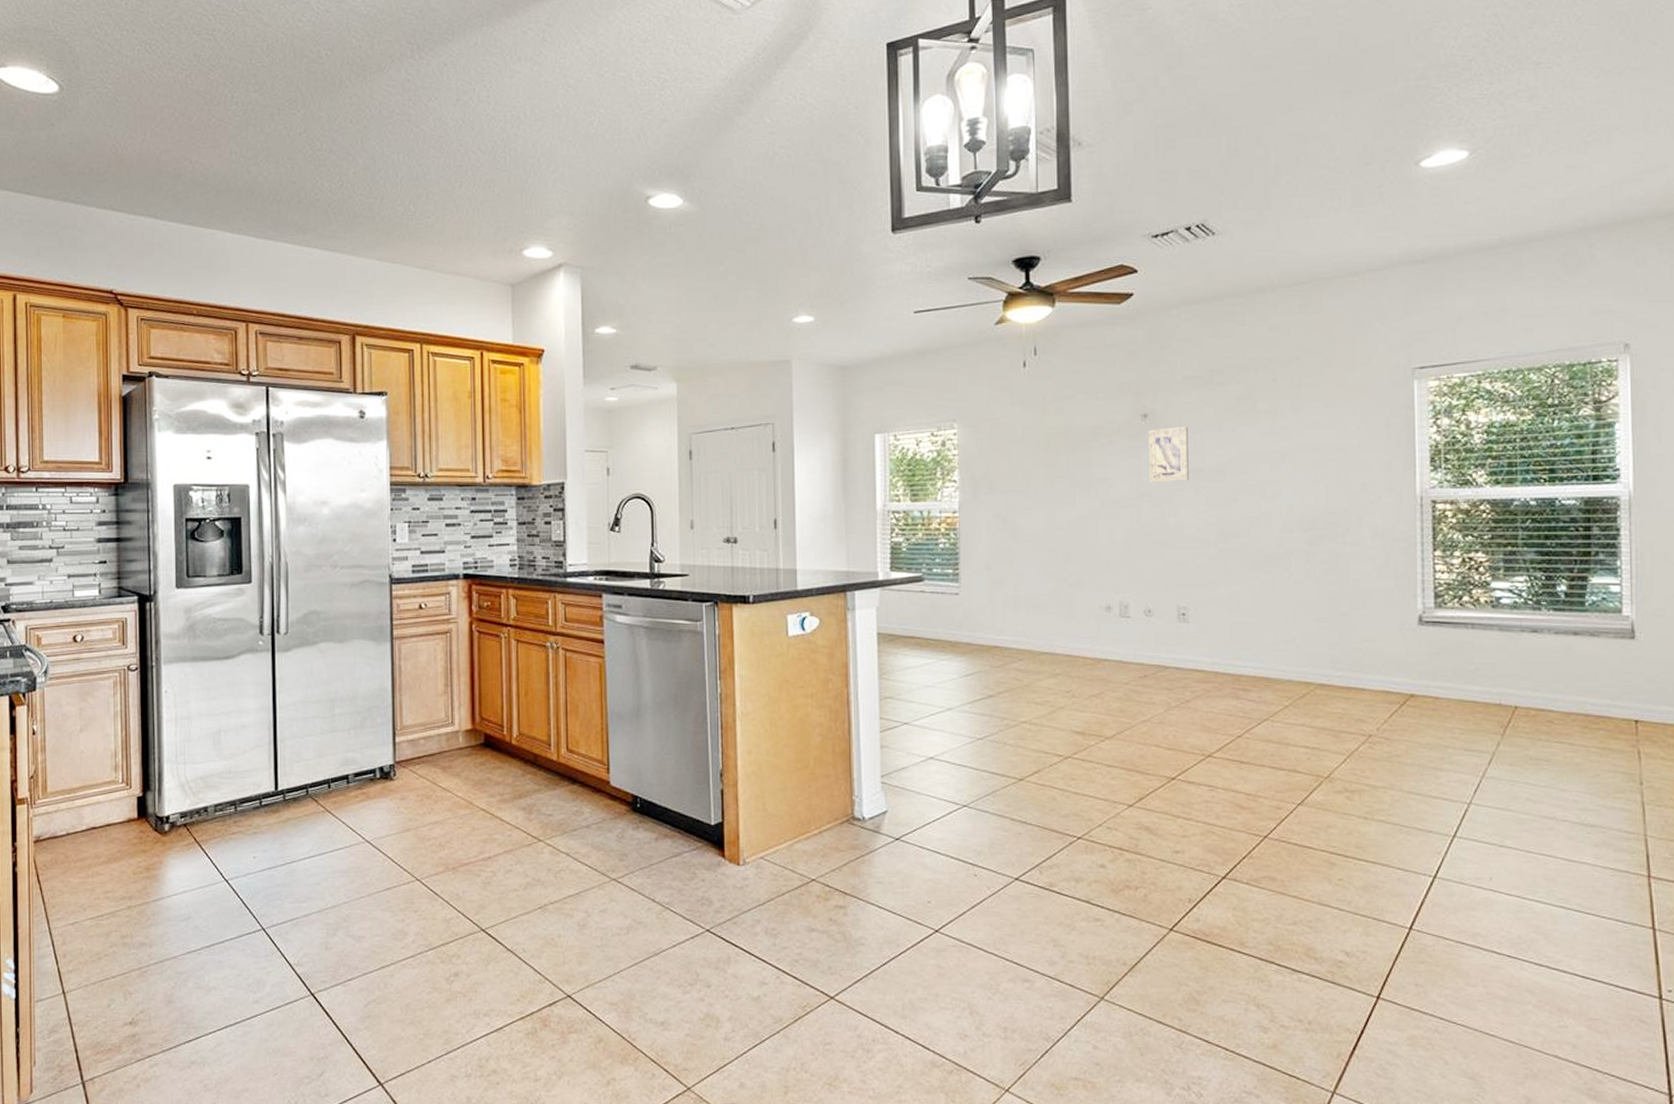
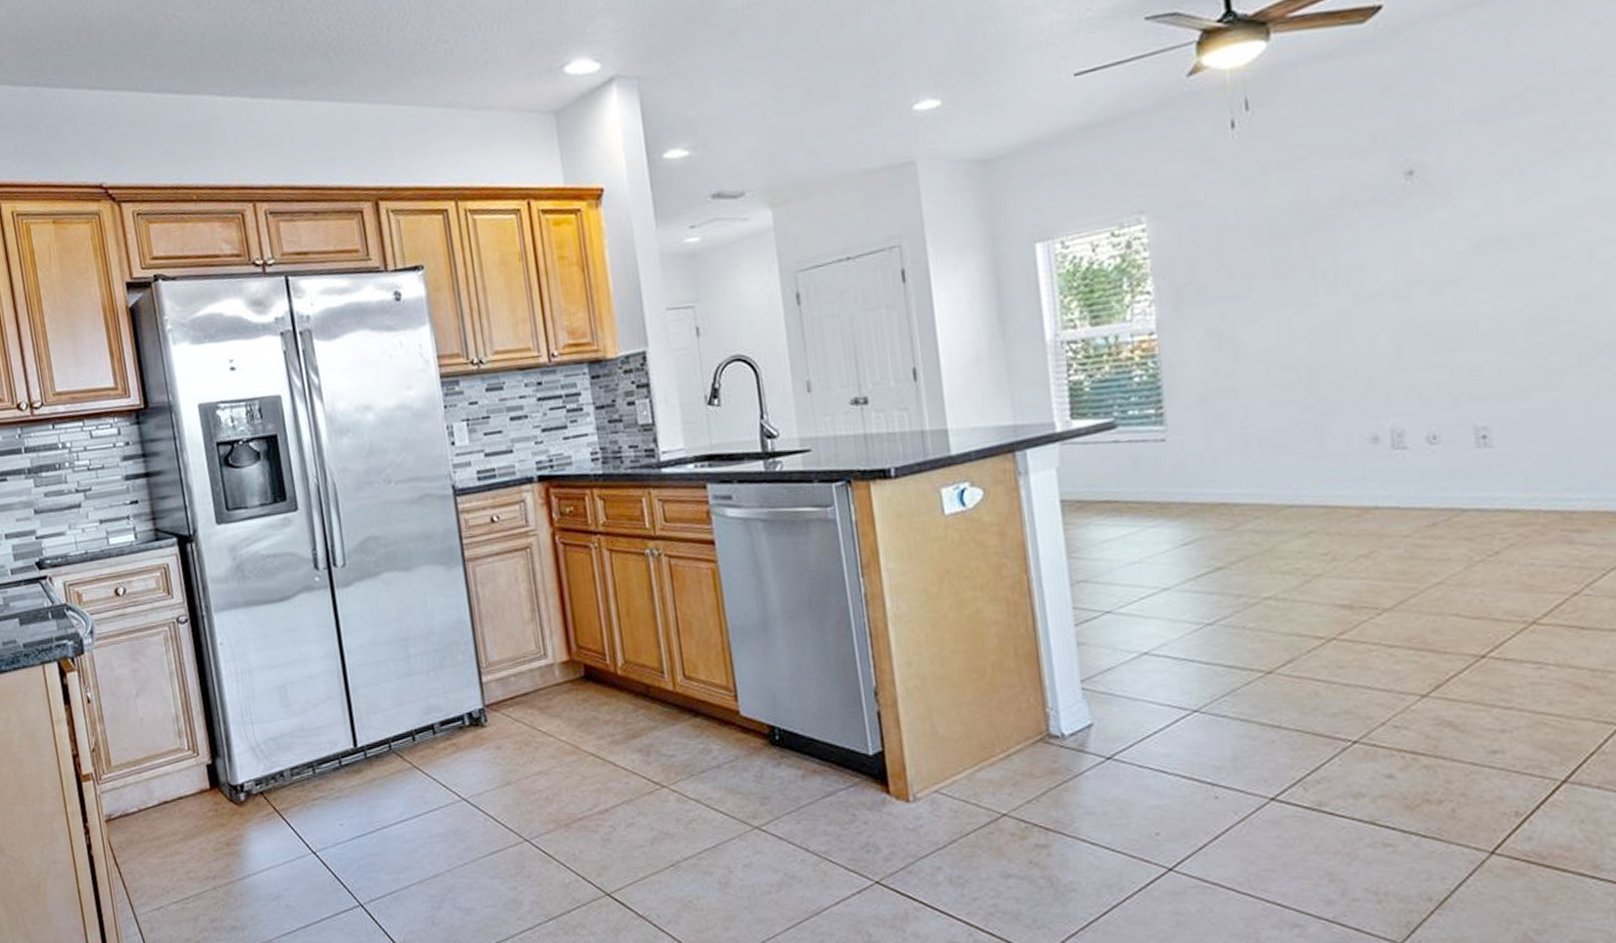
wall art: present [1149,427,1189,483] -> none [1417,180,1481,264]

